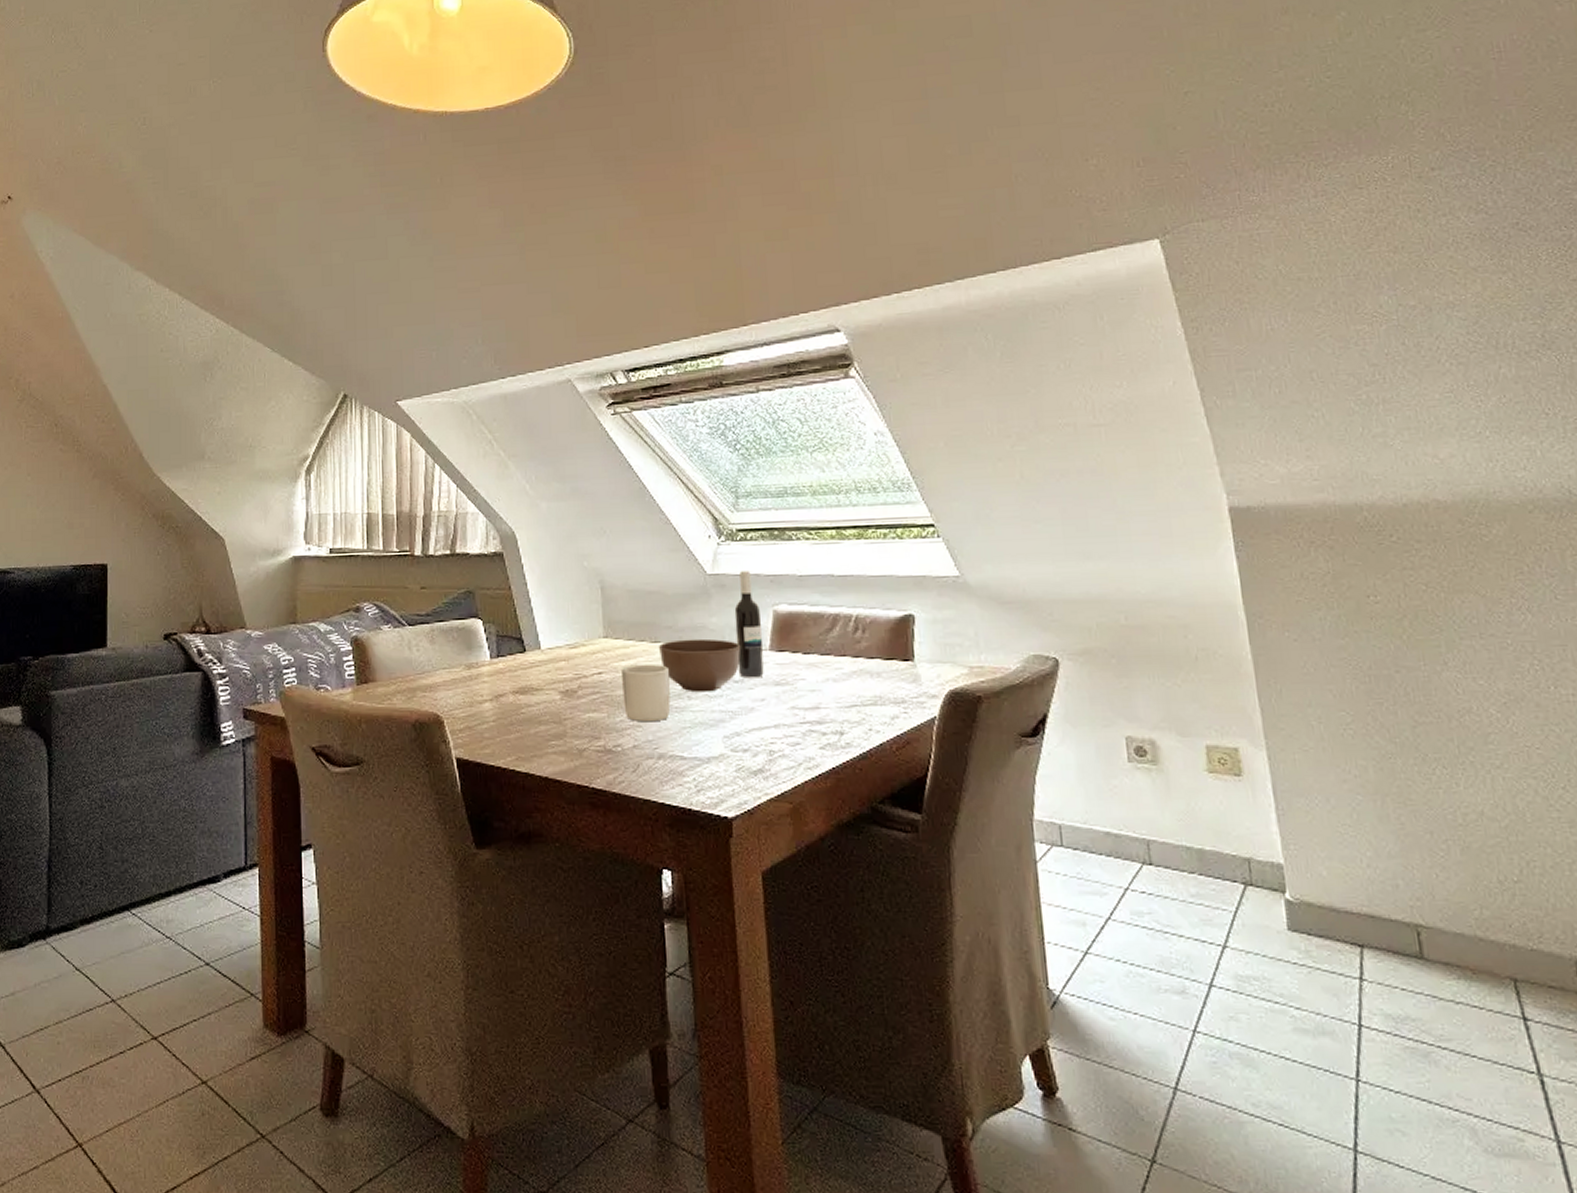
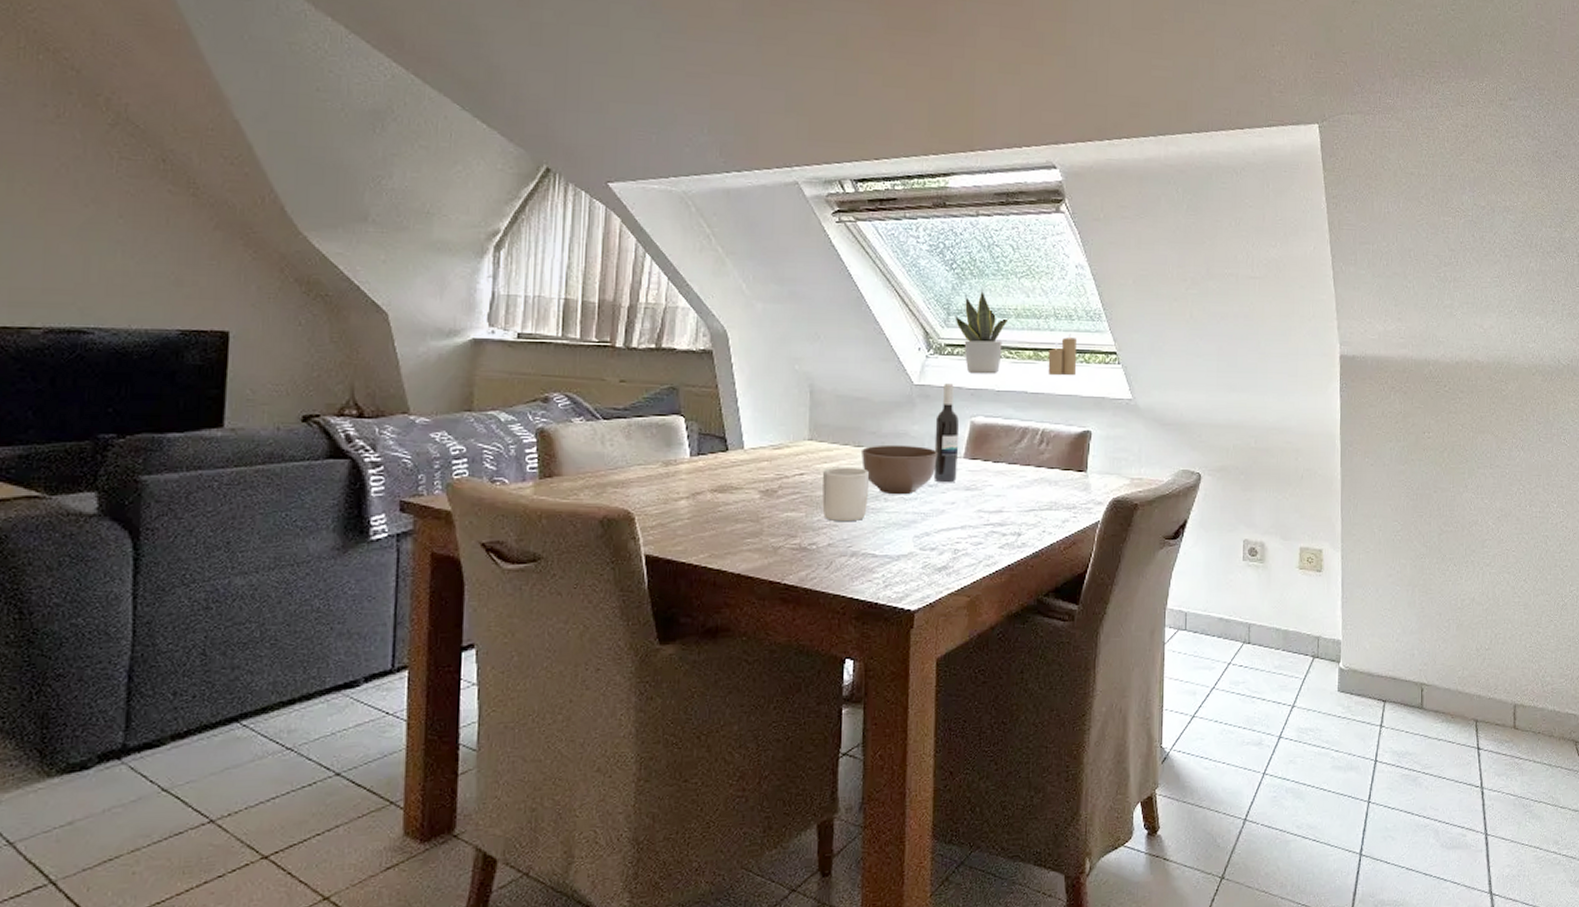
potted plant: none [744,467,806,559] -> present [955,288,1010,374]
candle: none [853,507,889,556] -> present [1048,333,1077,376]

